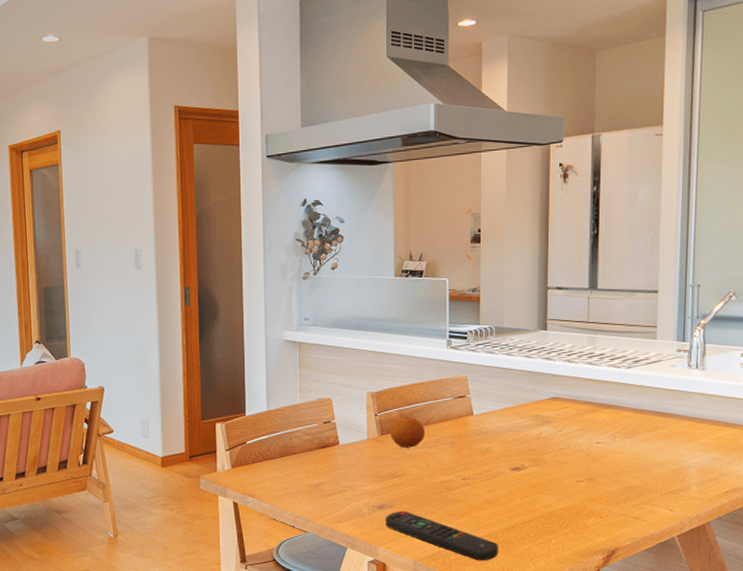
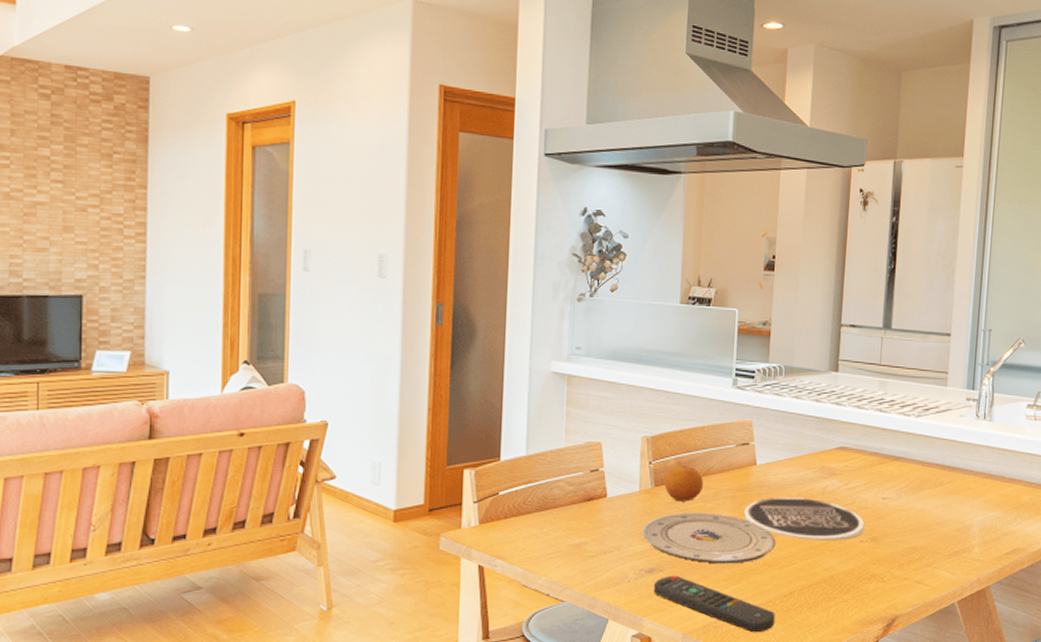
plate: none [372,457,495,501] -> present [642,513,776,564]
plate: none [464,443,580,481] -> present [744,498,864,541]

